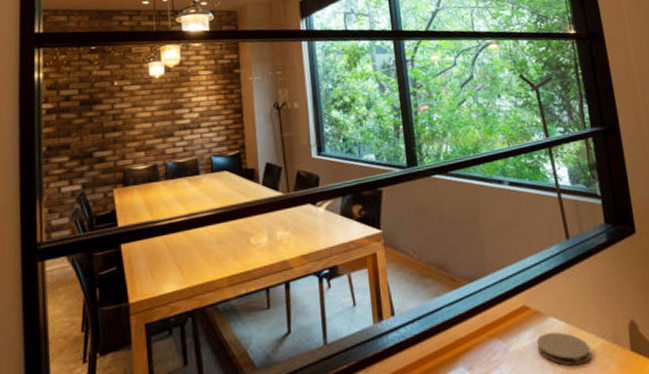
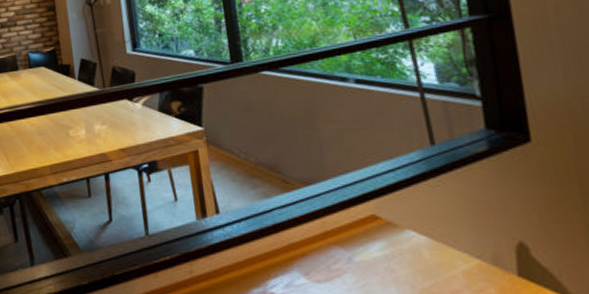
coaster: present [536,332,591,366] -> none [388,246,462,285]

